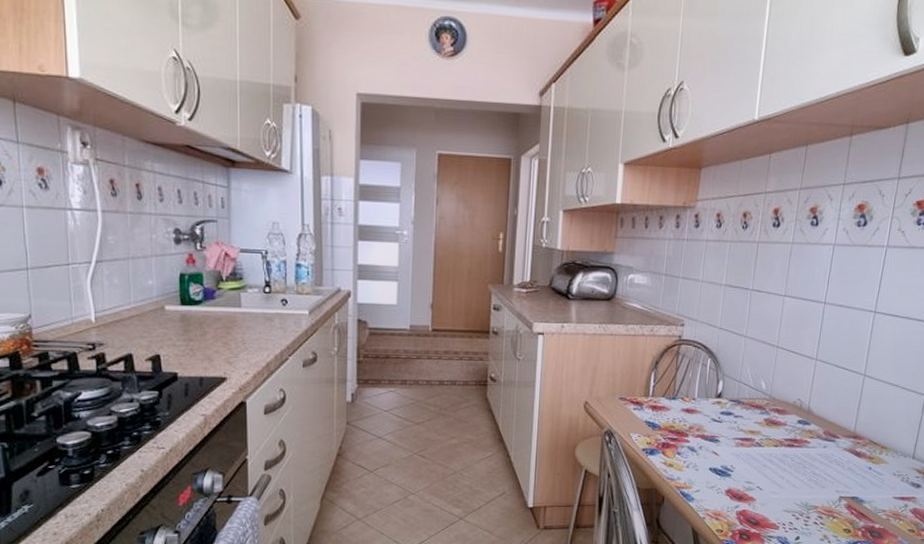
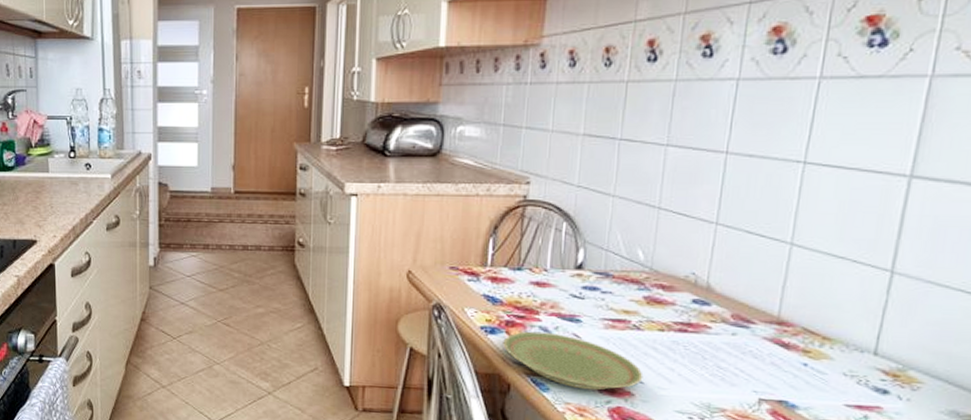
plate: none [659,451,762,498] -> present [503,331,643,391]

